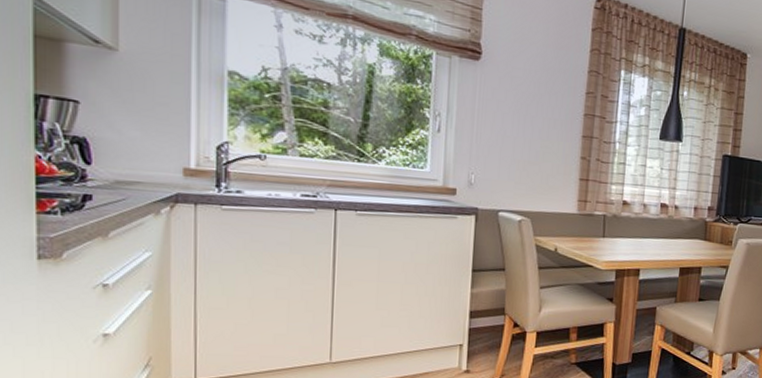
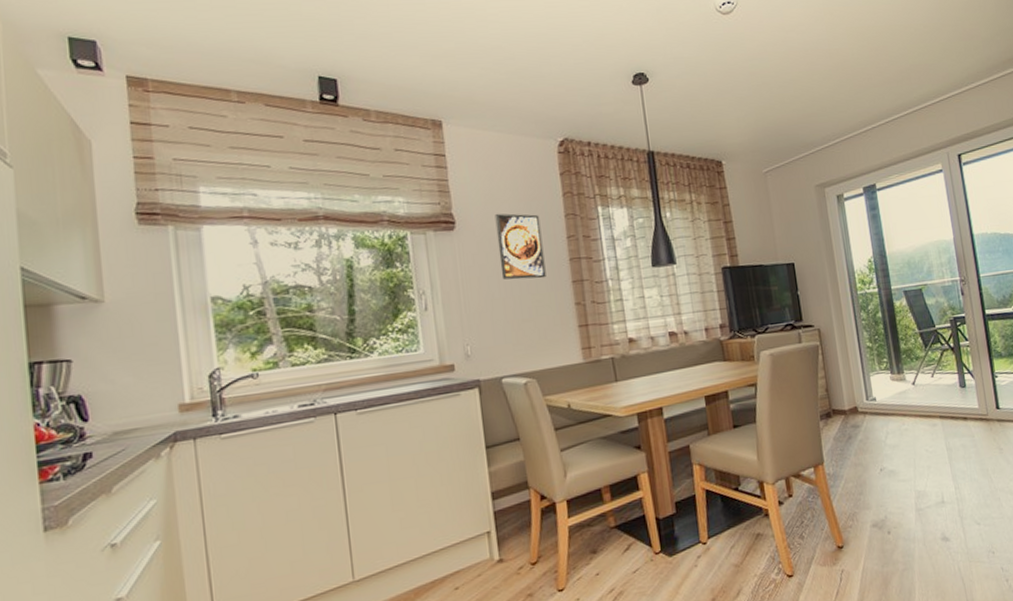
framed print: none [516,53,564,127] -> present [495,213,546,280]

